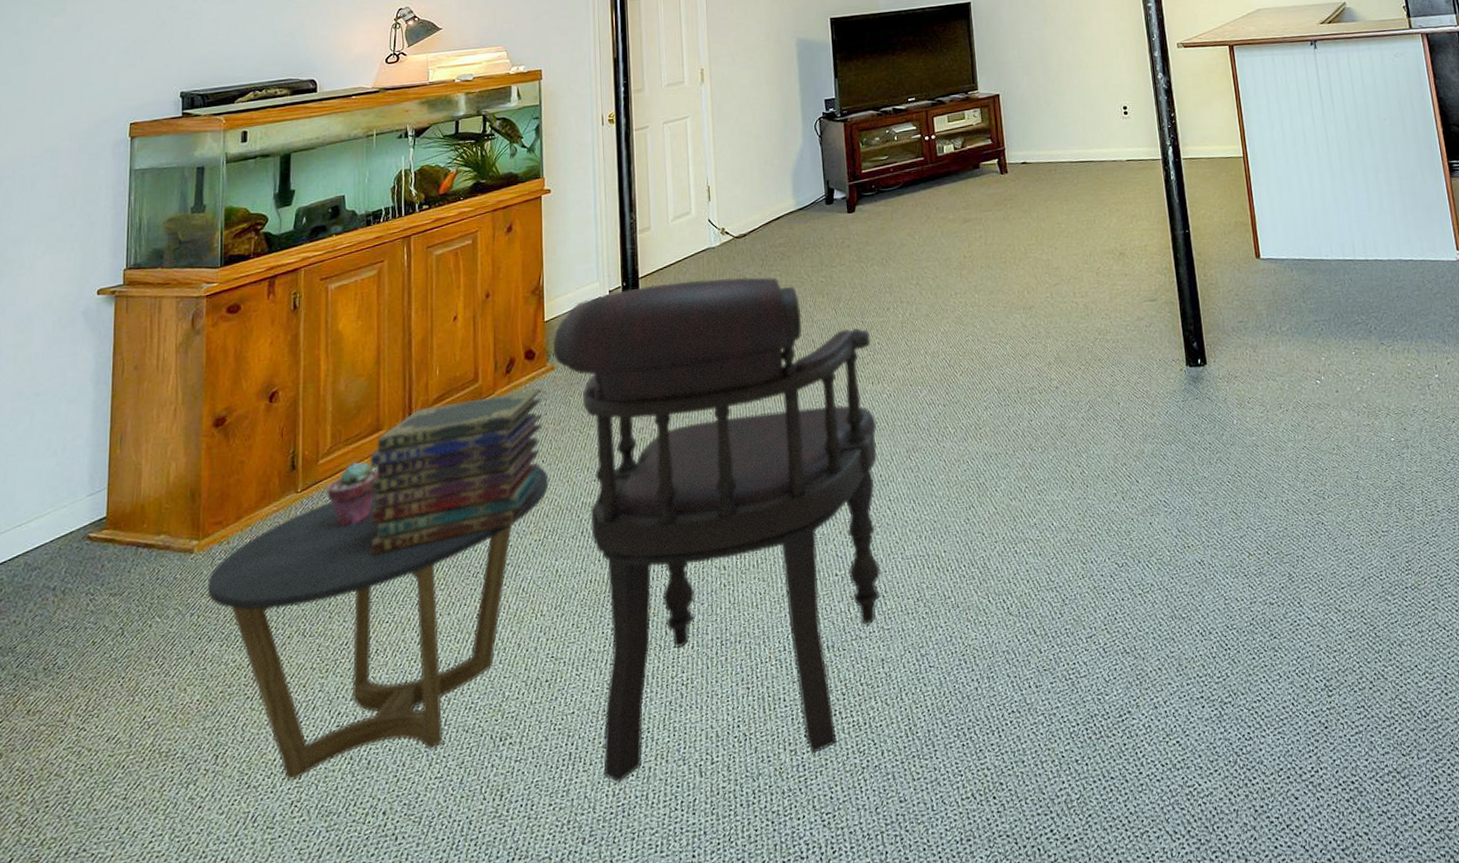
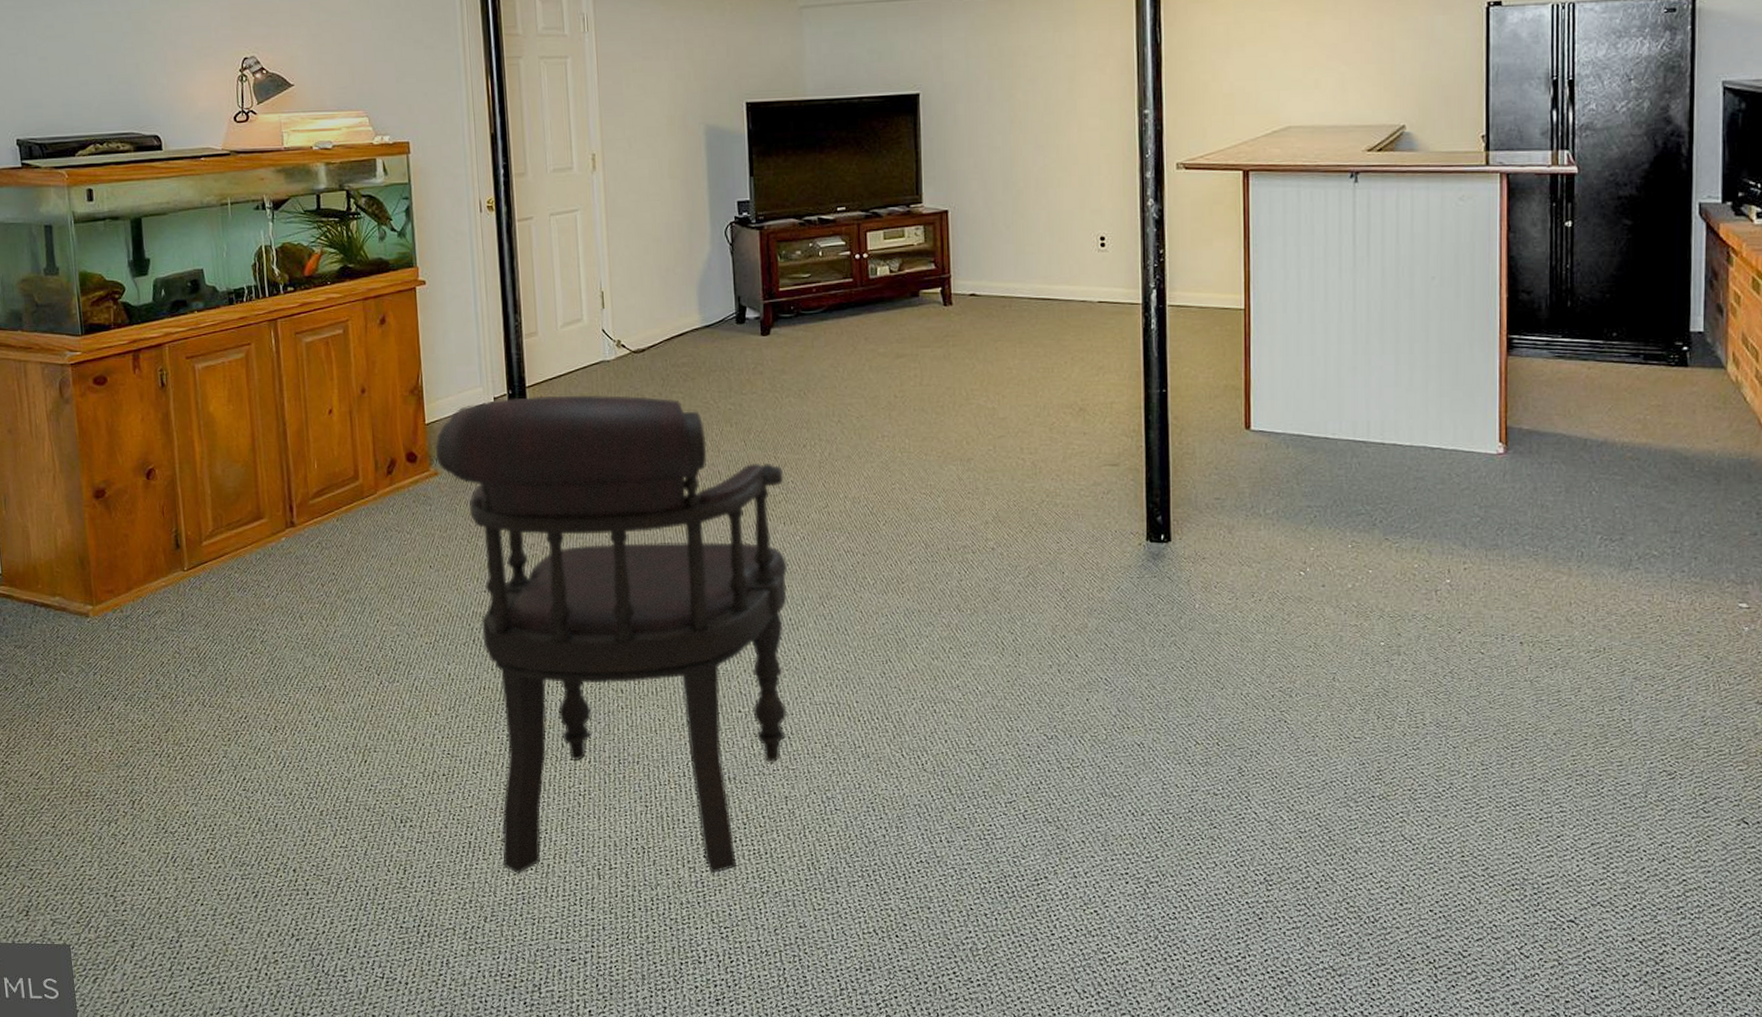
side table: present [207,463,549,780] -> none [105,567,438,831]
potted succulent: present [327,462,378,527] -> none [213,547,263,608]
book stack: present [369,388,544,556] -> none [253,492,430,640]

